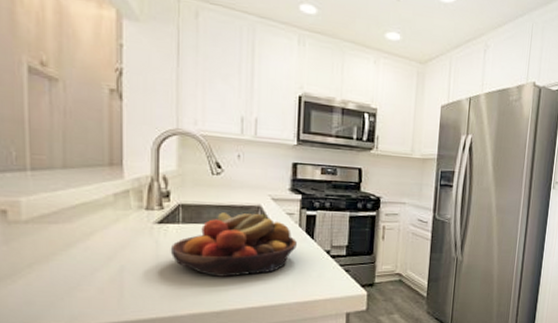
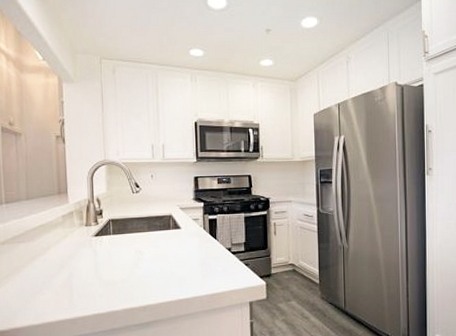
fruit bowl: present [170,212,297,277] -> none [105,221,203,277]

